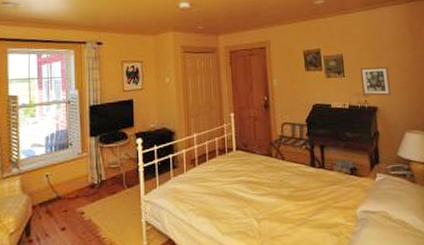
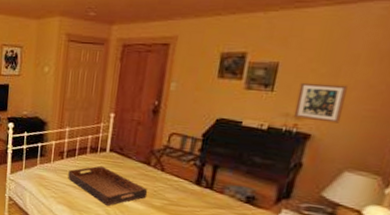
serving tray: none [202,166,276,207] -> present [68,166,148,207]

